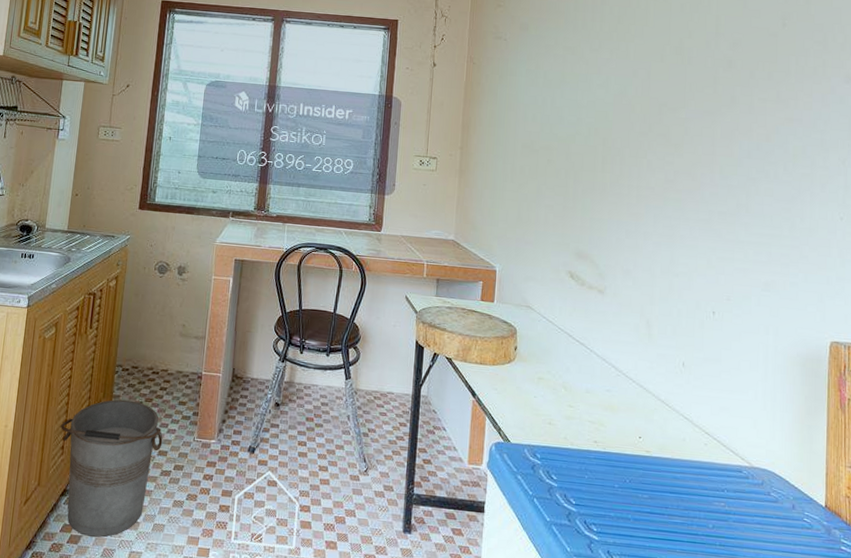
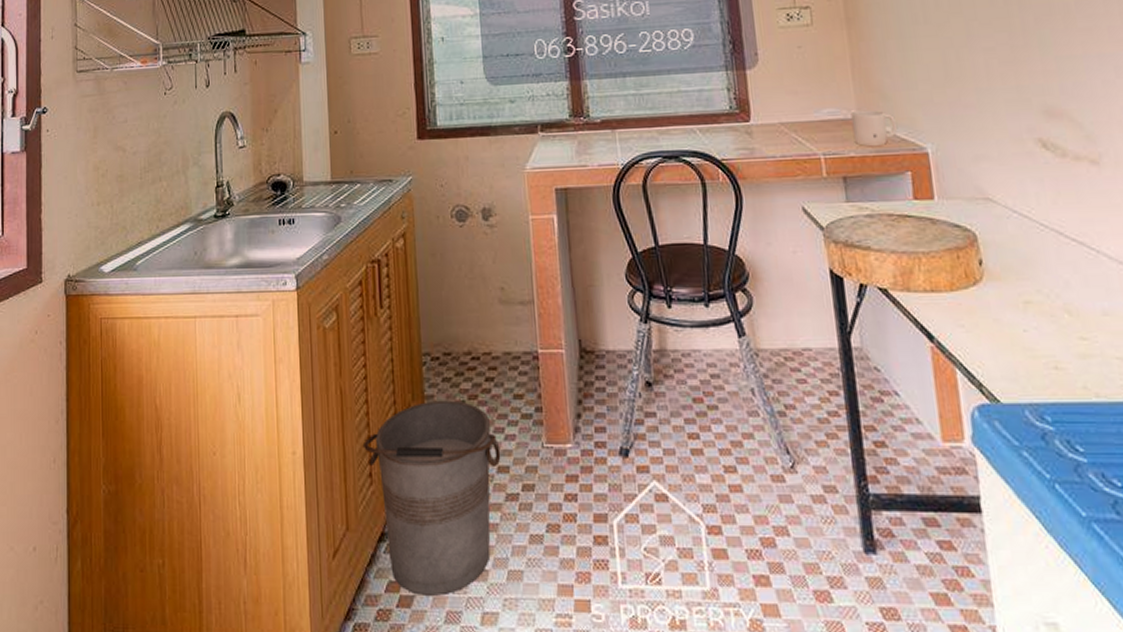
mug: none [449,234,480,262] -> present [850,109,898,148]

